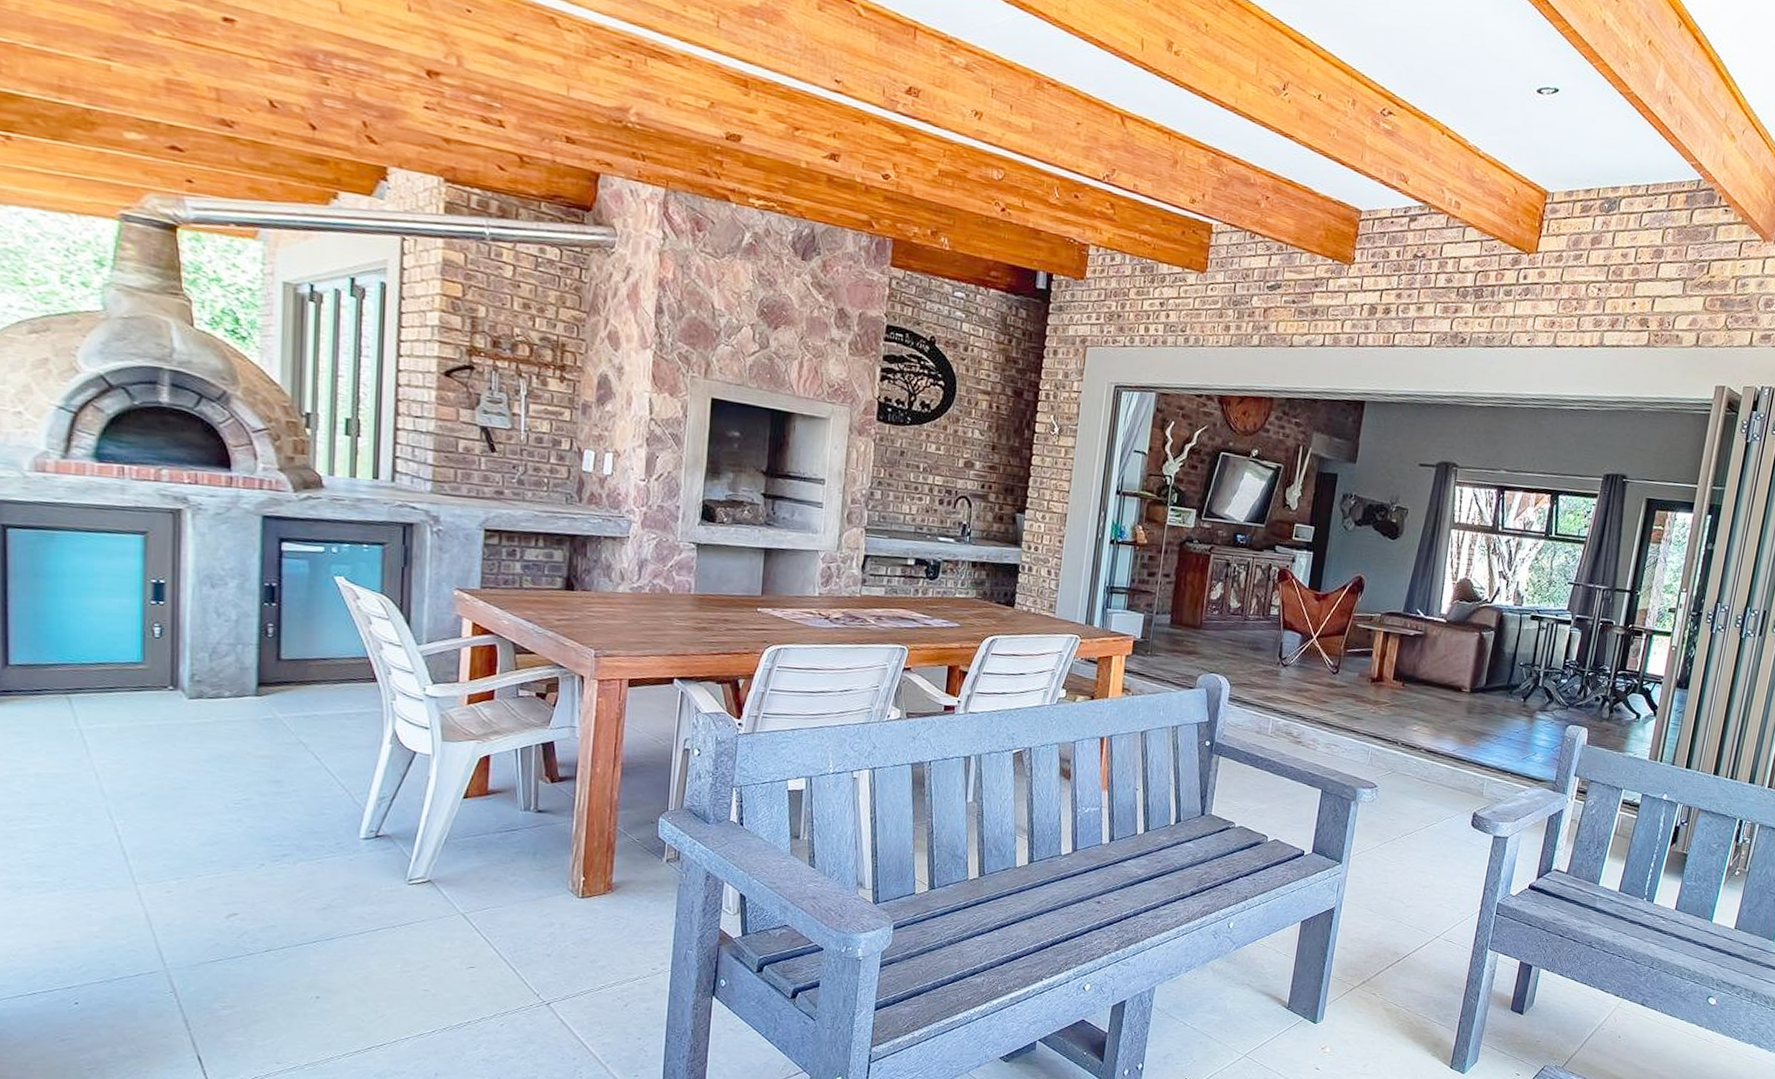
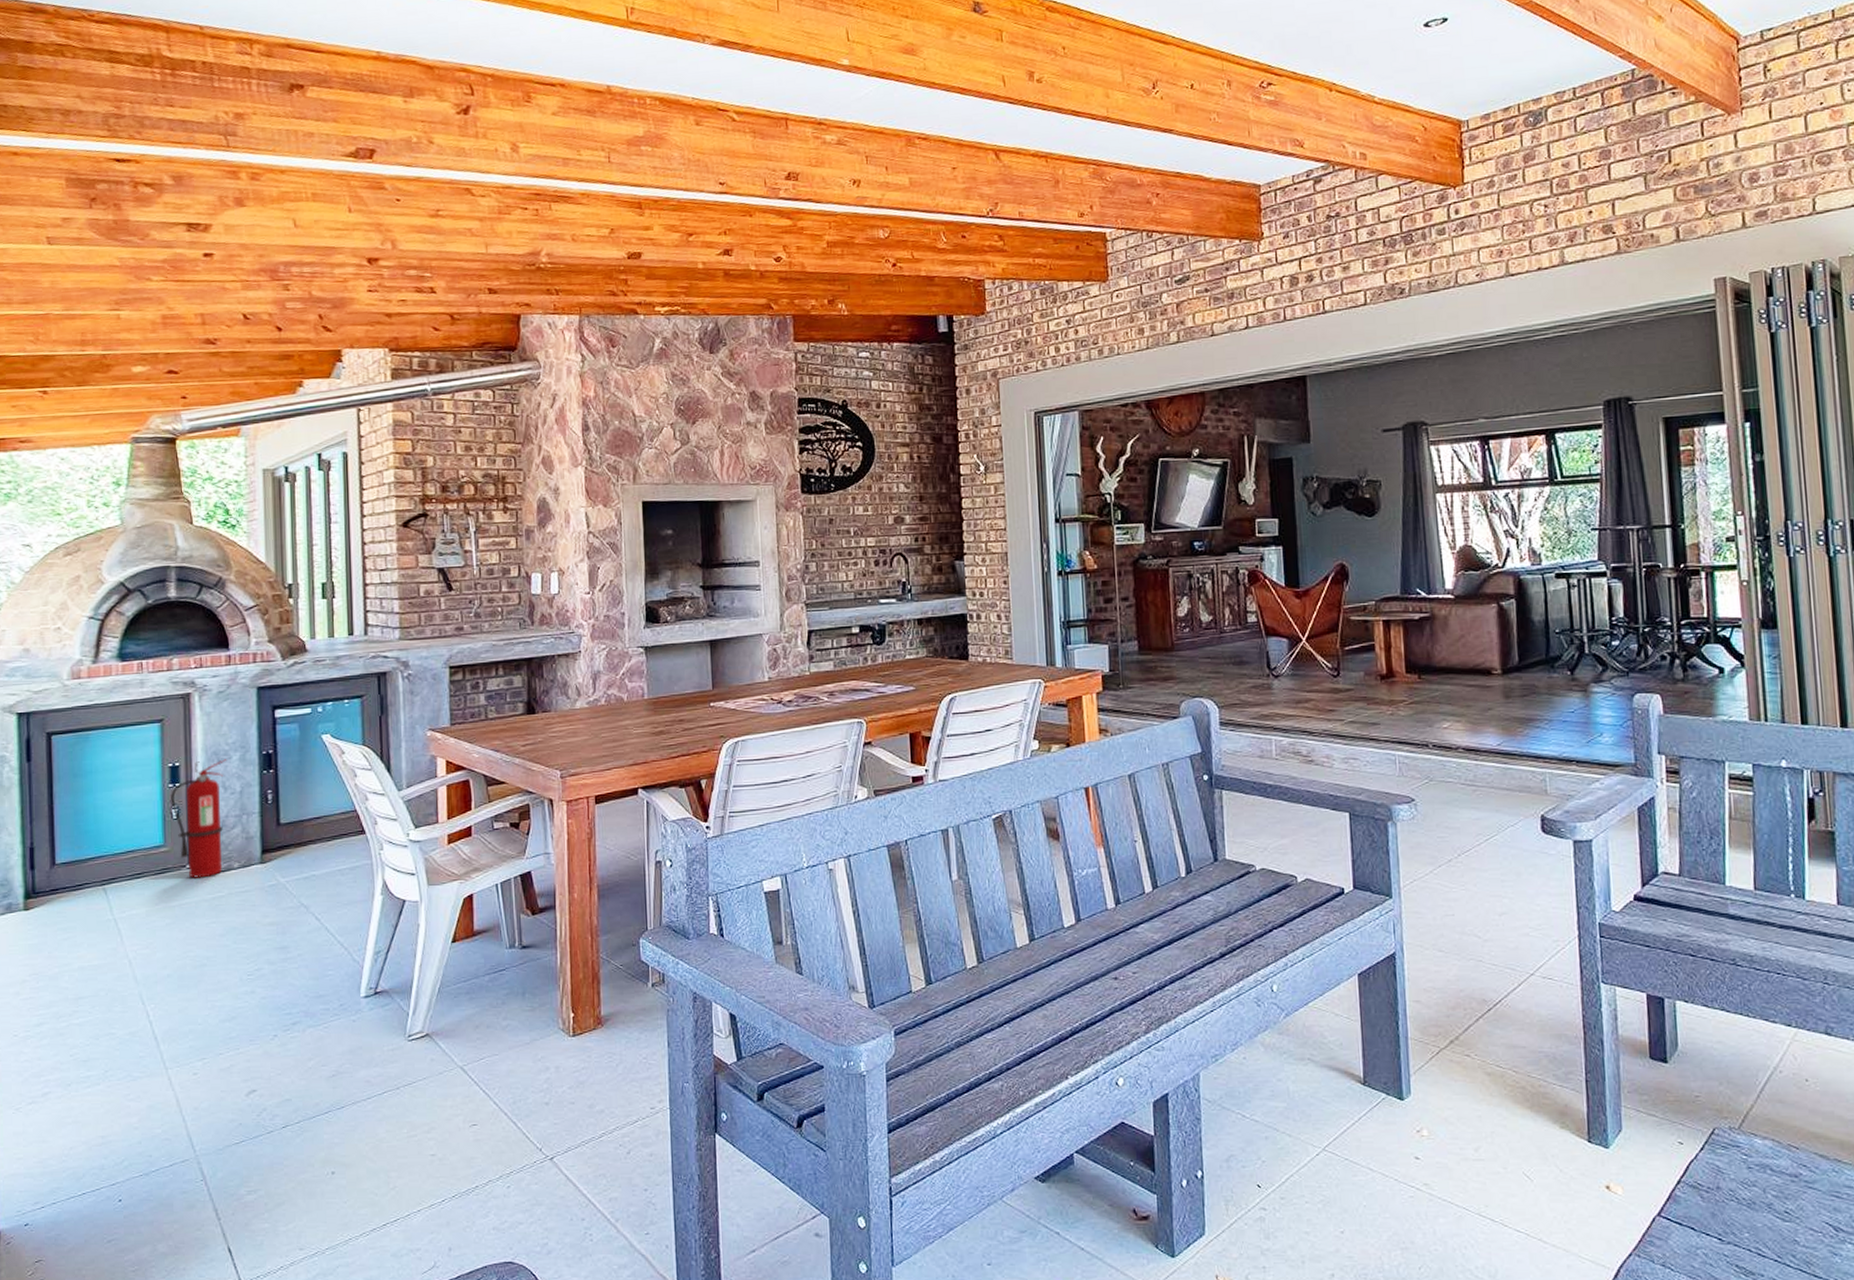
fire extinguisher: none [153,582,222,702] -> present [171,759,227,878]

